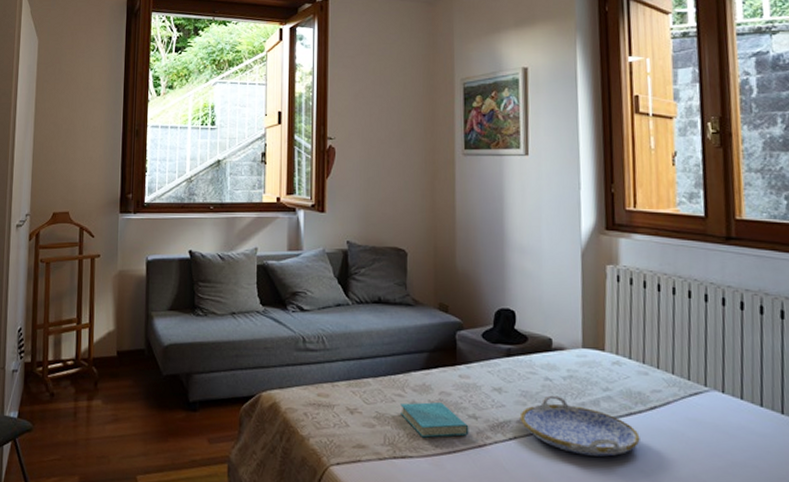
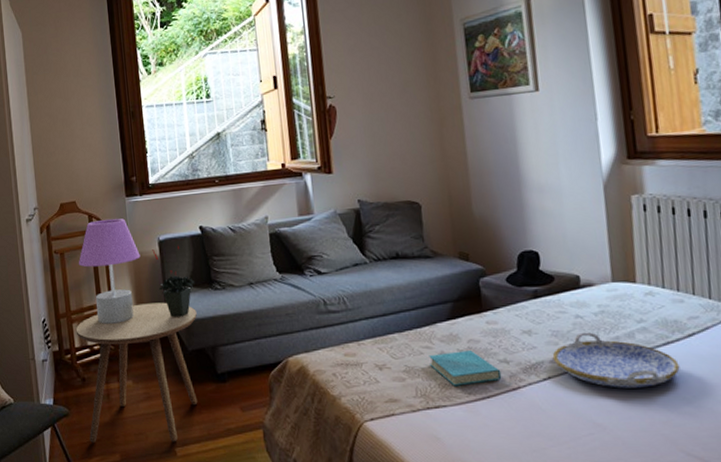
side table: none [50,322,176,469] -> present [75,302,198,444]
table lamp: none [63,234,127,340] -> present [78,218,140,324]
potted plant: none [139,268,178,340] -> present [152,246,195,317]

